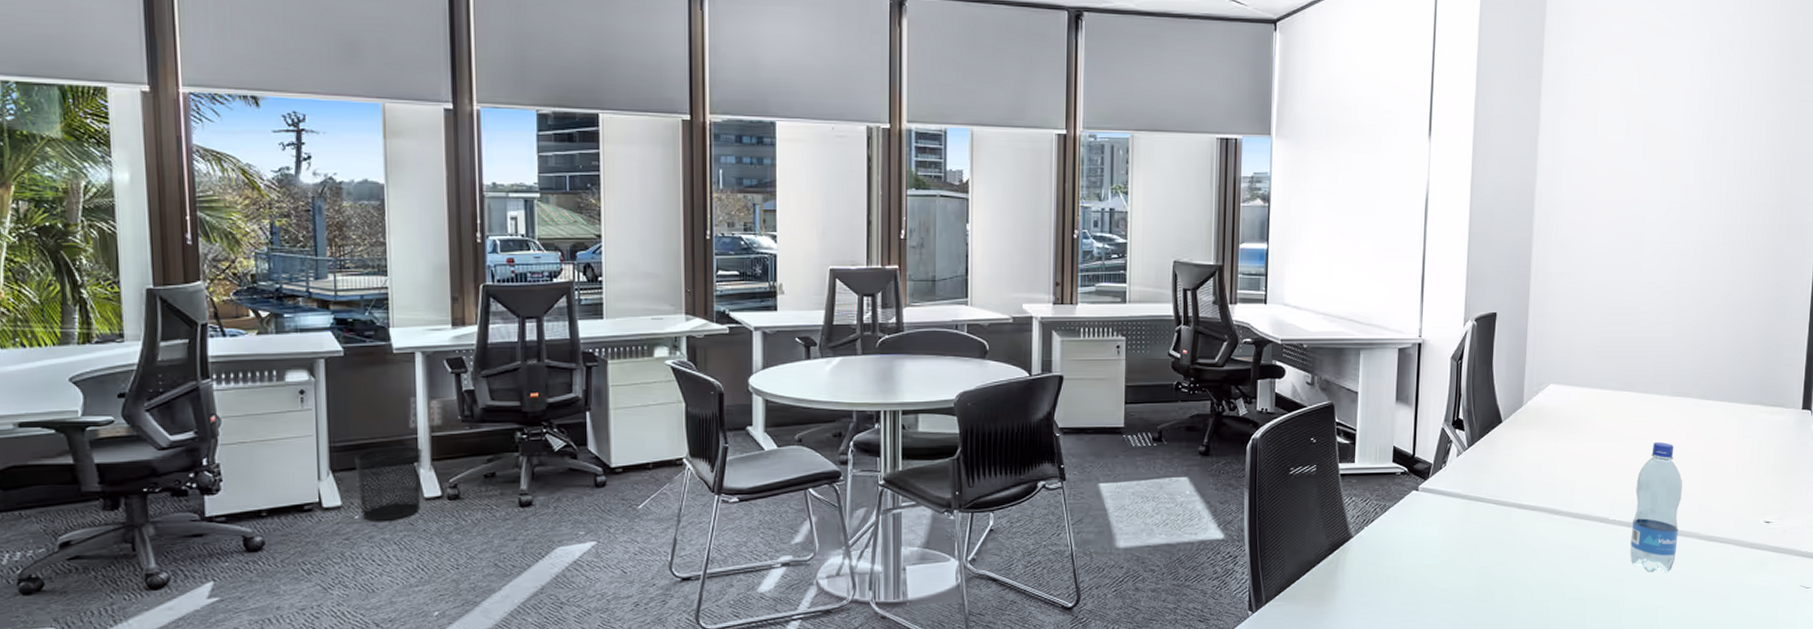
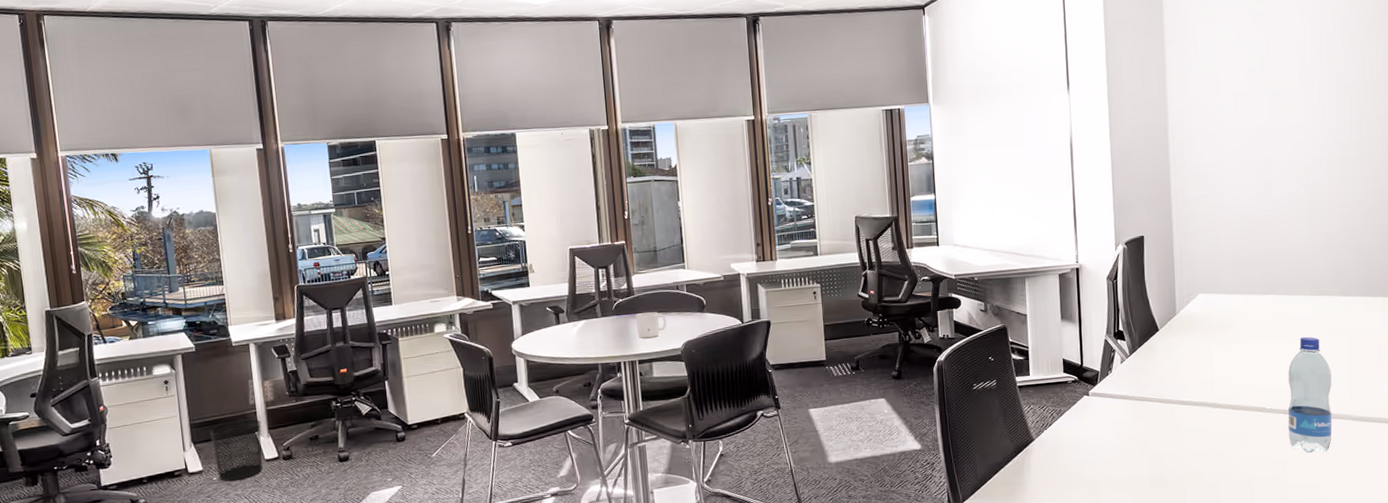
mug: none [902,354,941,384] -> present [635,312,667,338]

